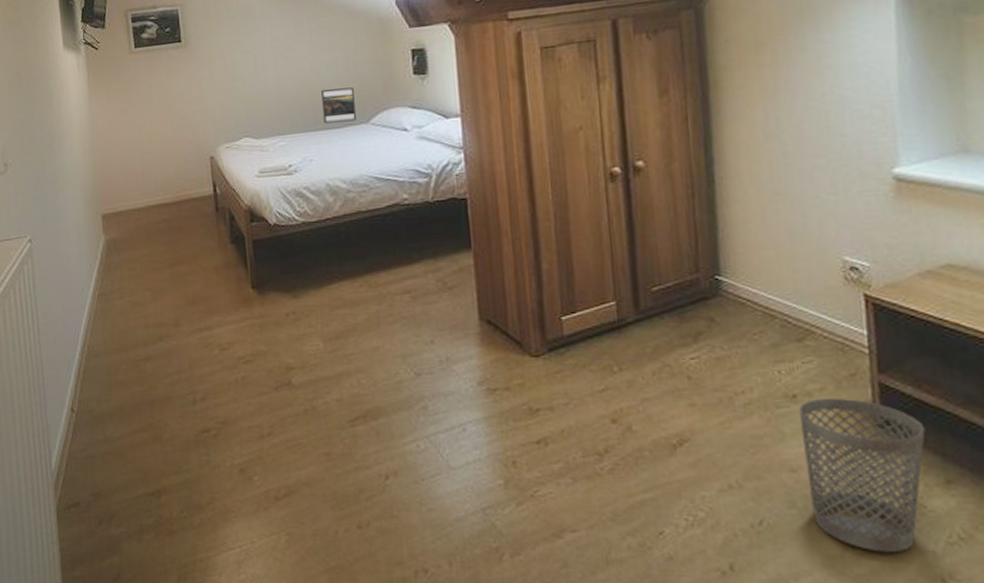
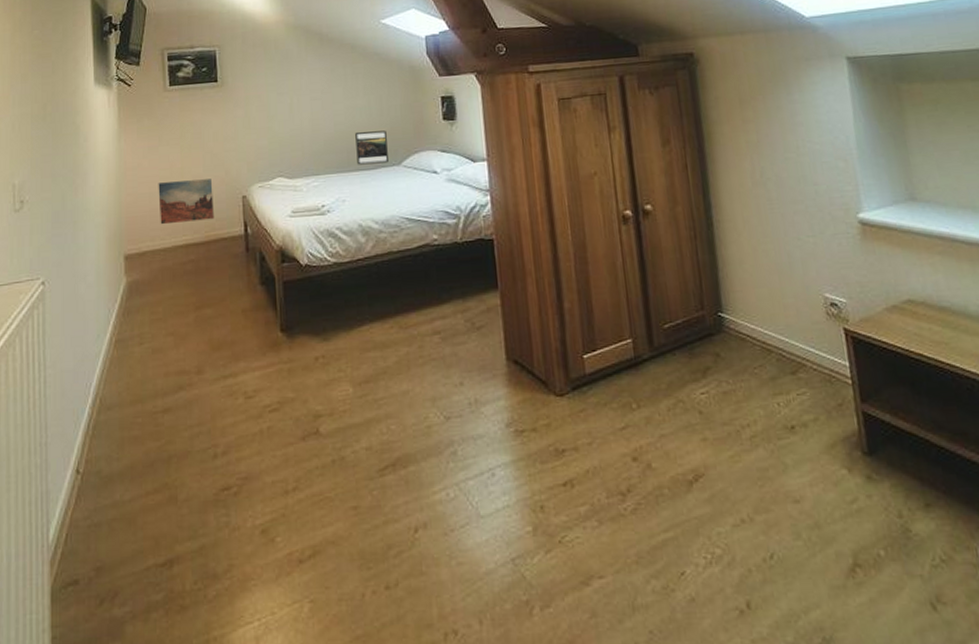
wall art: none [129,140,184,186] -> present [158,179,214,225]
wastebasket: present [798,397,926,553] -> none [797,427,905,580]

